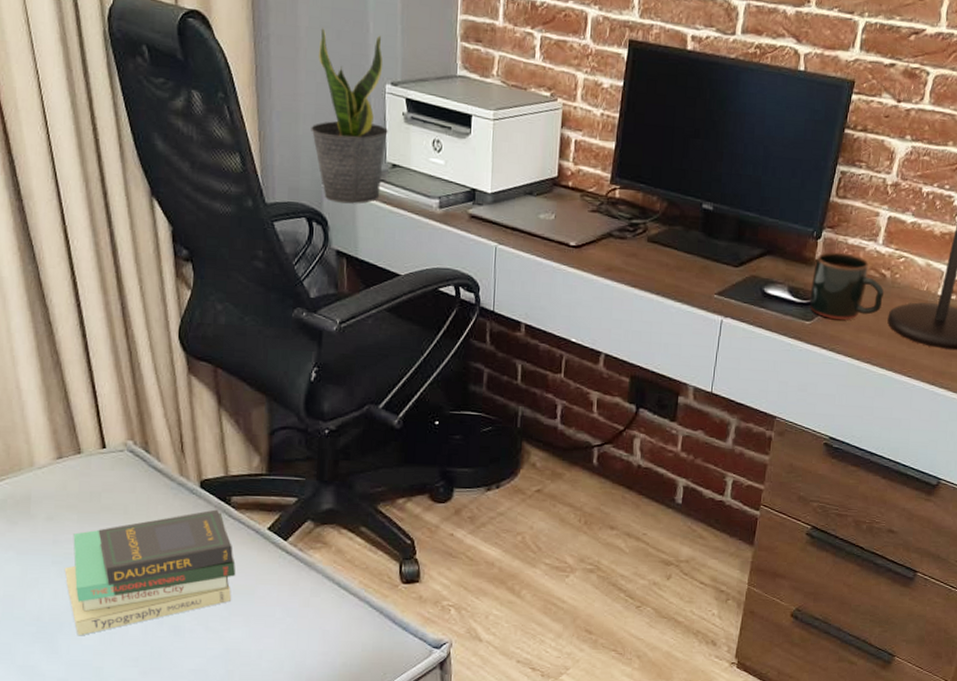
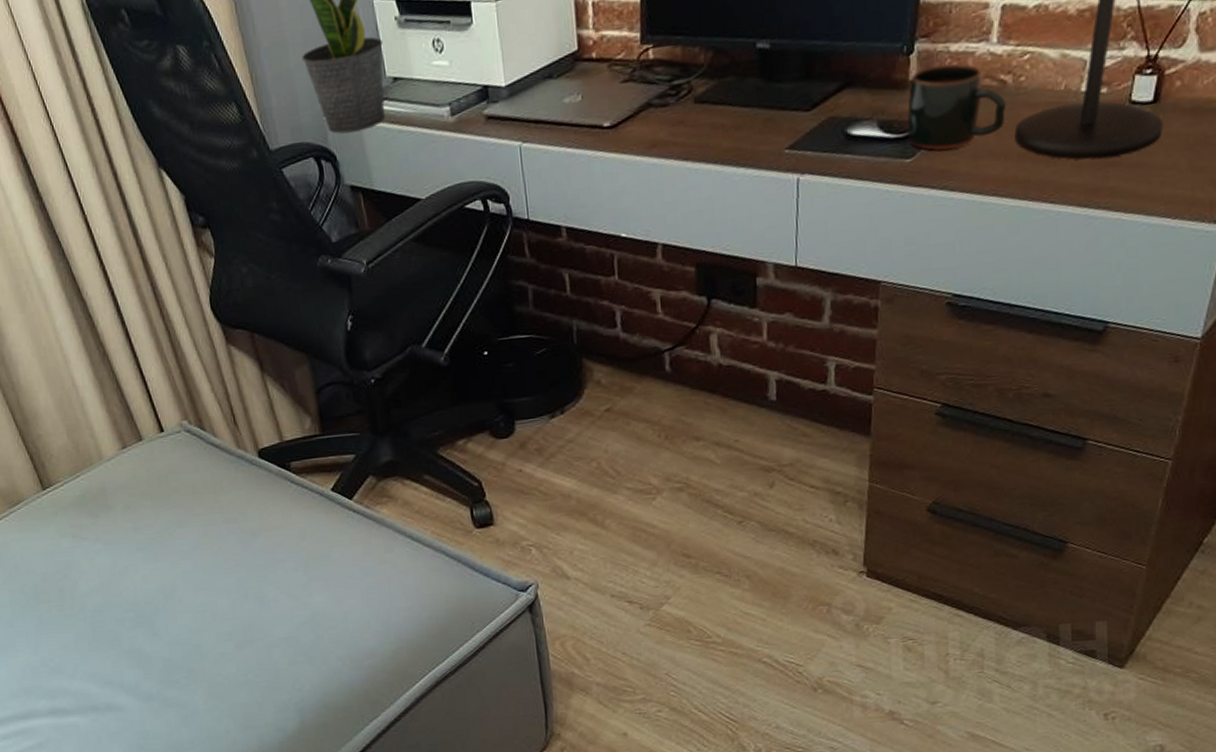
books: present [64,509,236,636] -> none [148,477,308,617]

